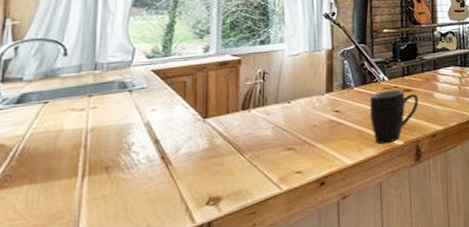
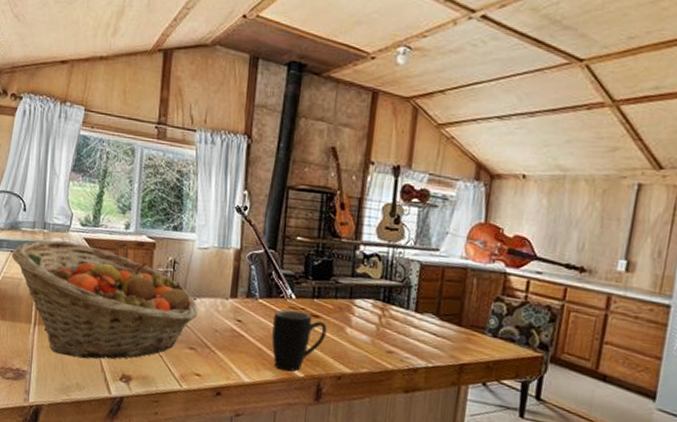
fruit basket: none [45,76,293,201] -> present [11,240,198,359]

